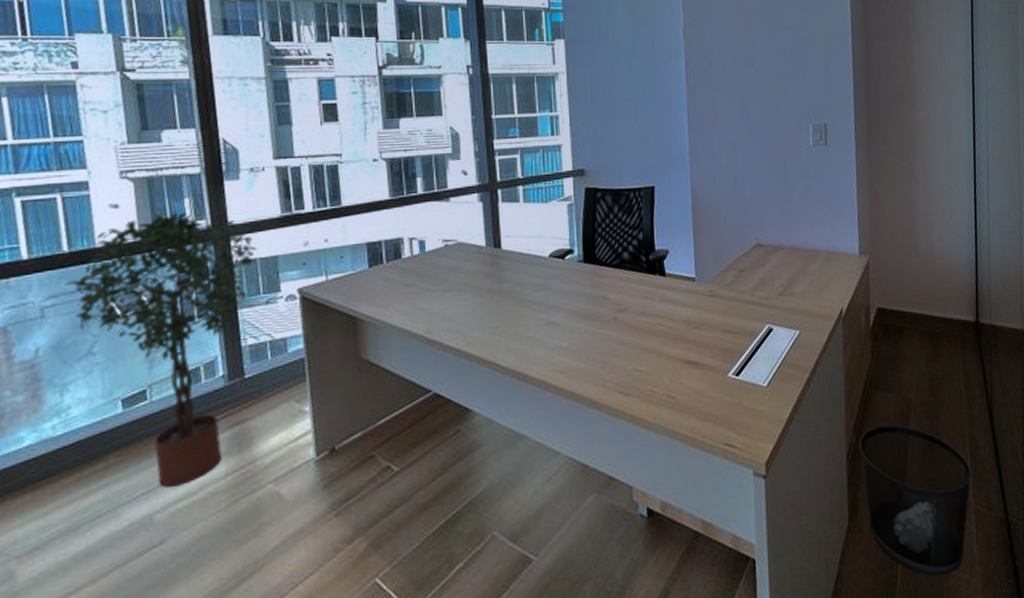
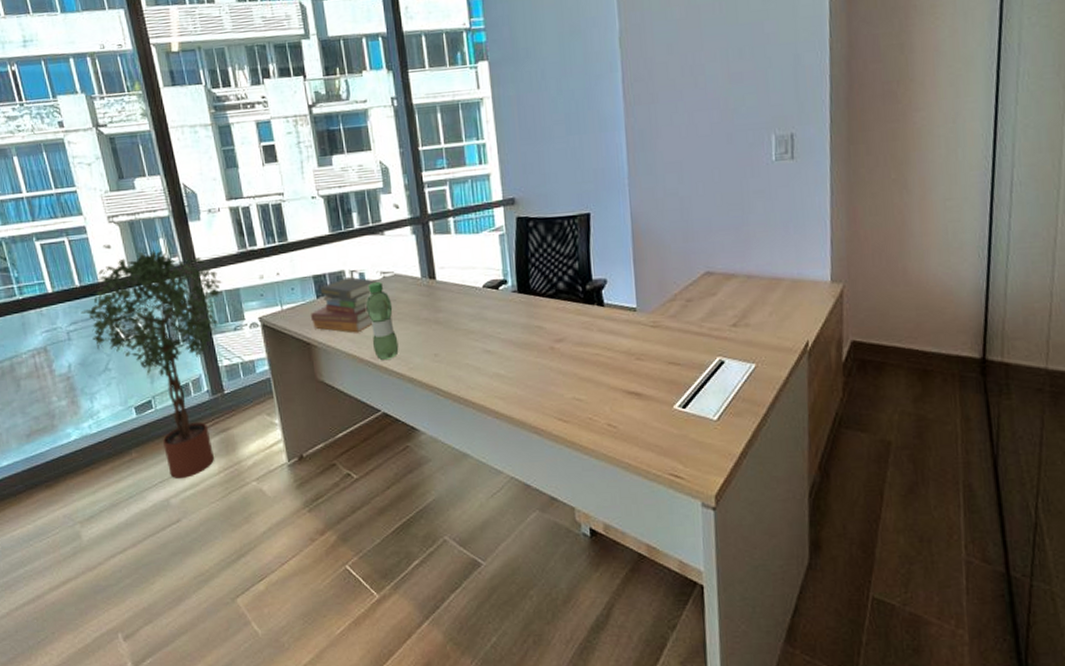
books: none [359,244,438,305] -> present [310,276,377,333]
water bottle: none [424,249,457,335] -> present [366,281,399,361]
waste bin: present [859,425,972,576] -> none [825,466,964,623]

